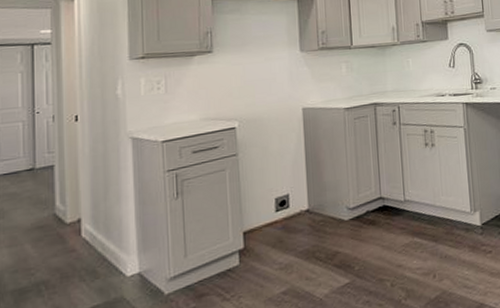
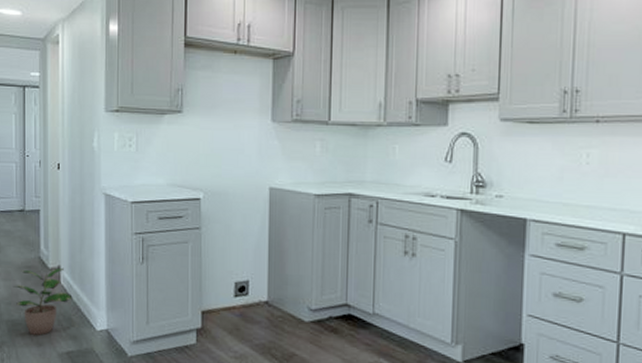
potted plant: none [20,219,97,299] -> present [12,267,73,335]

